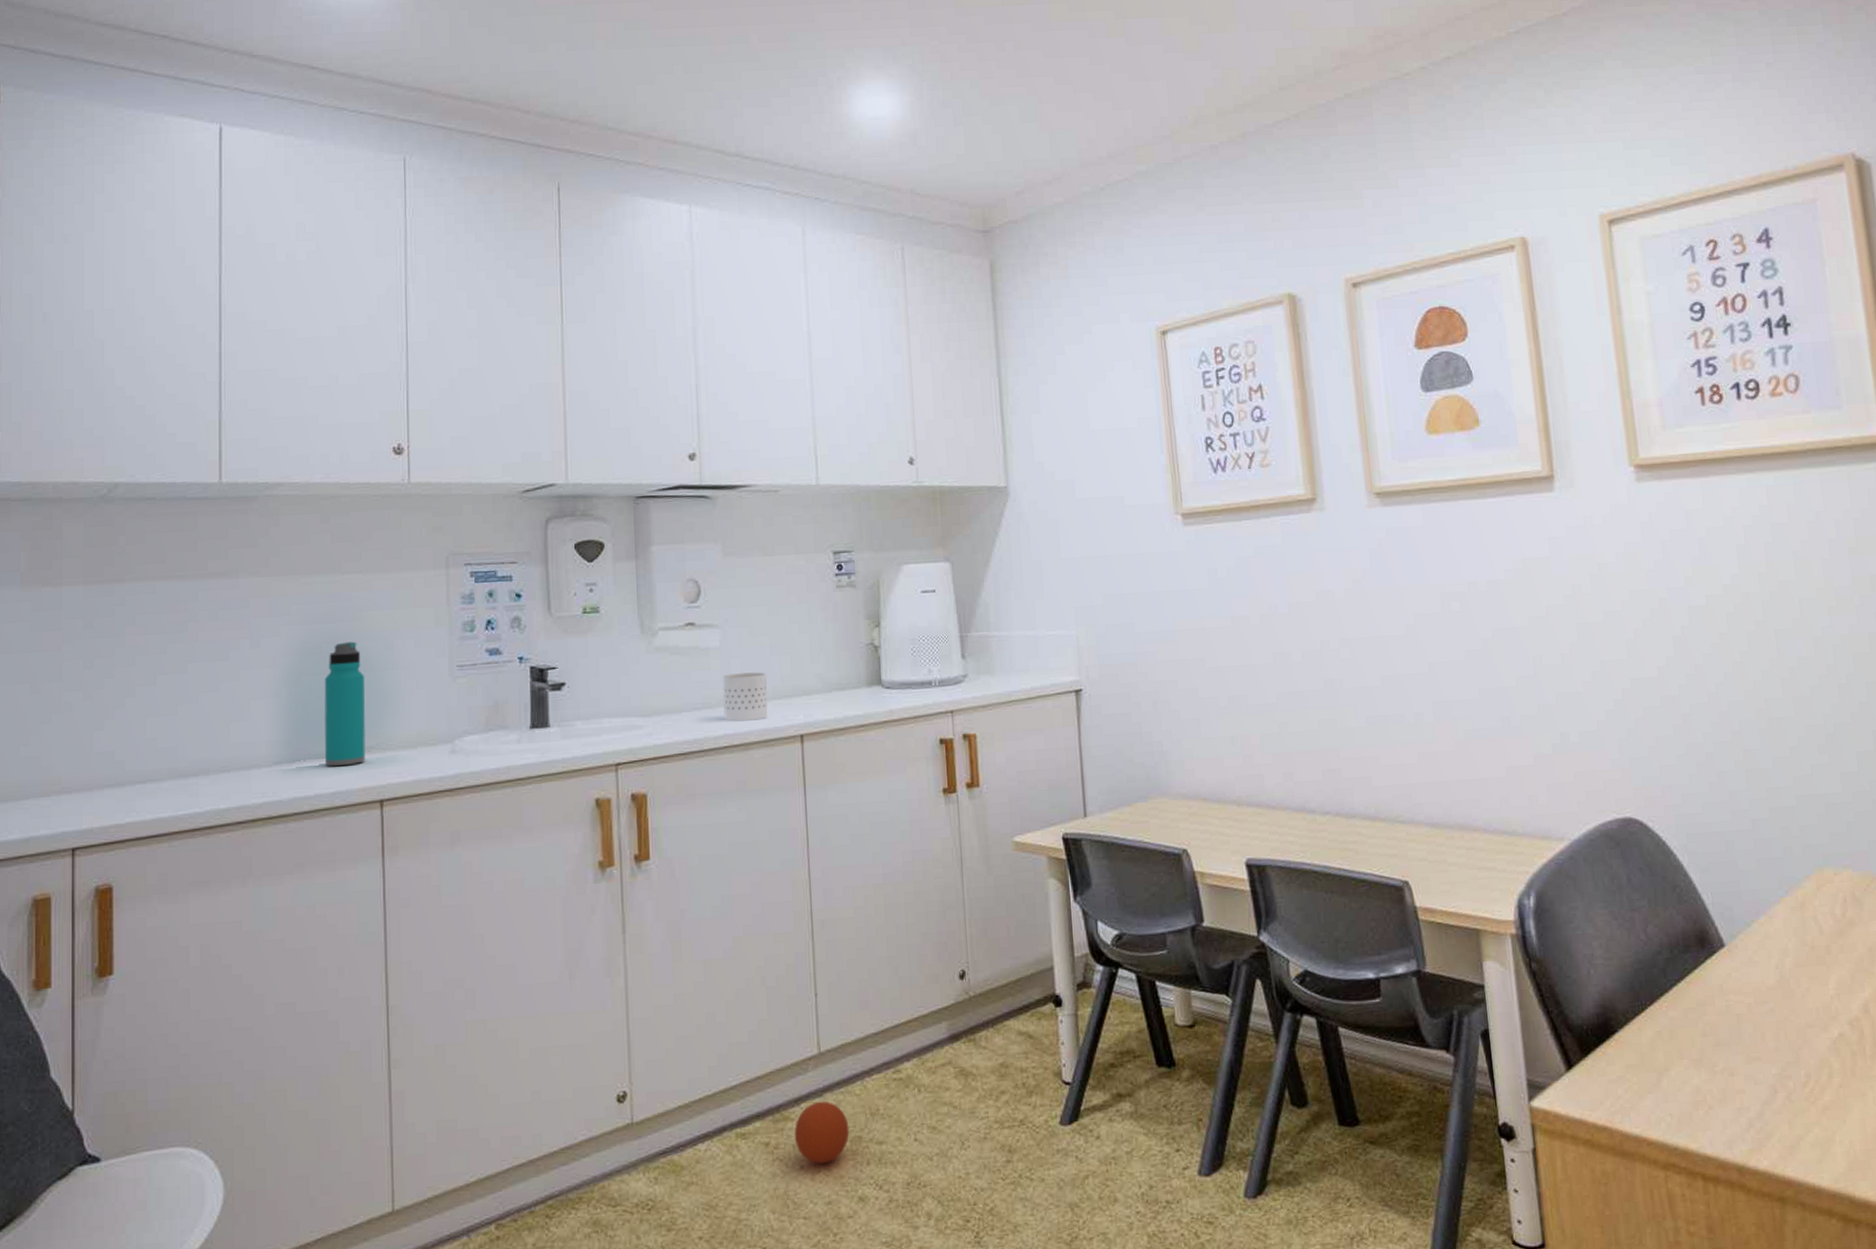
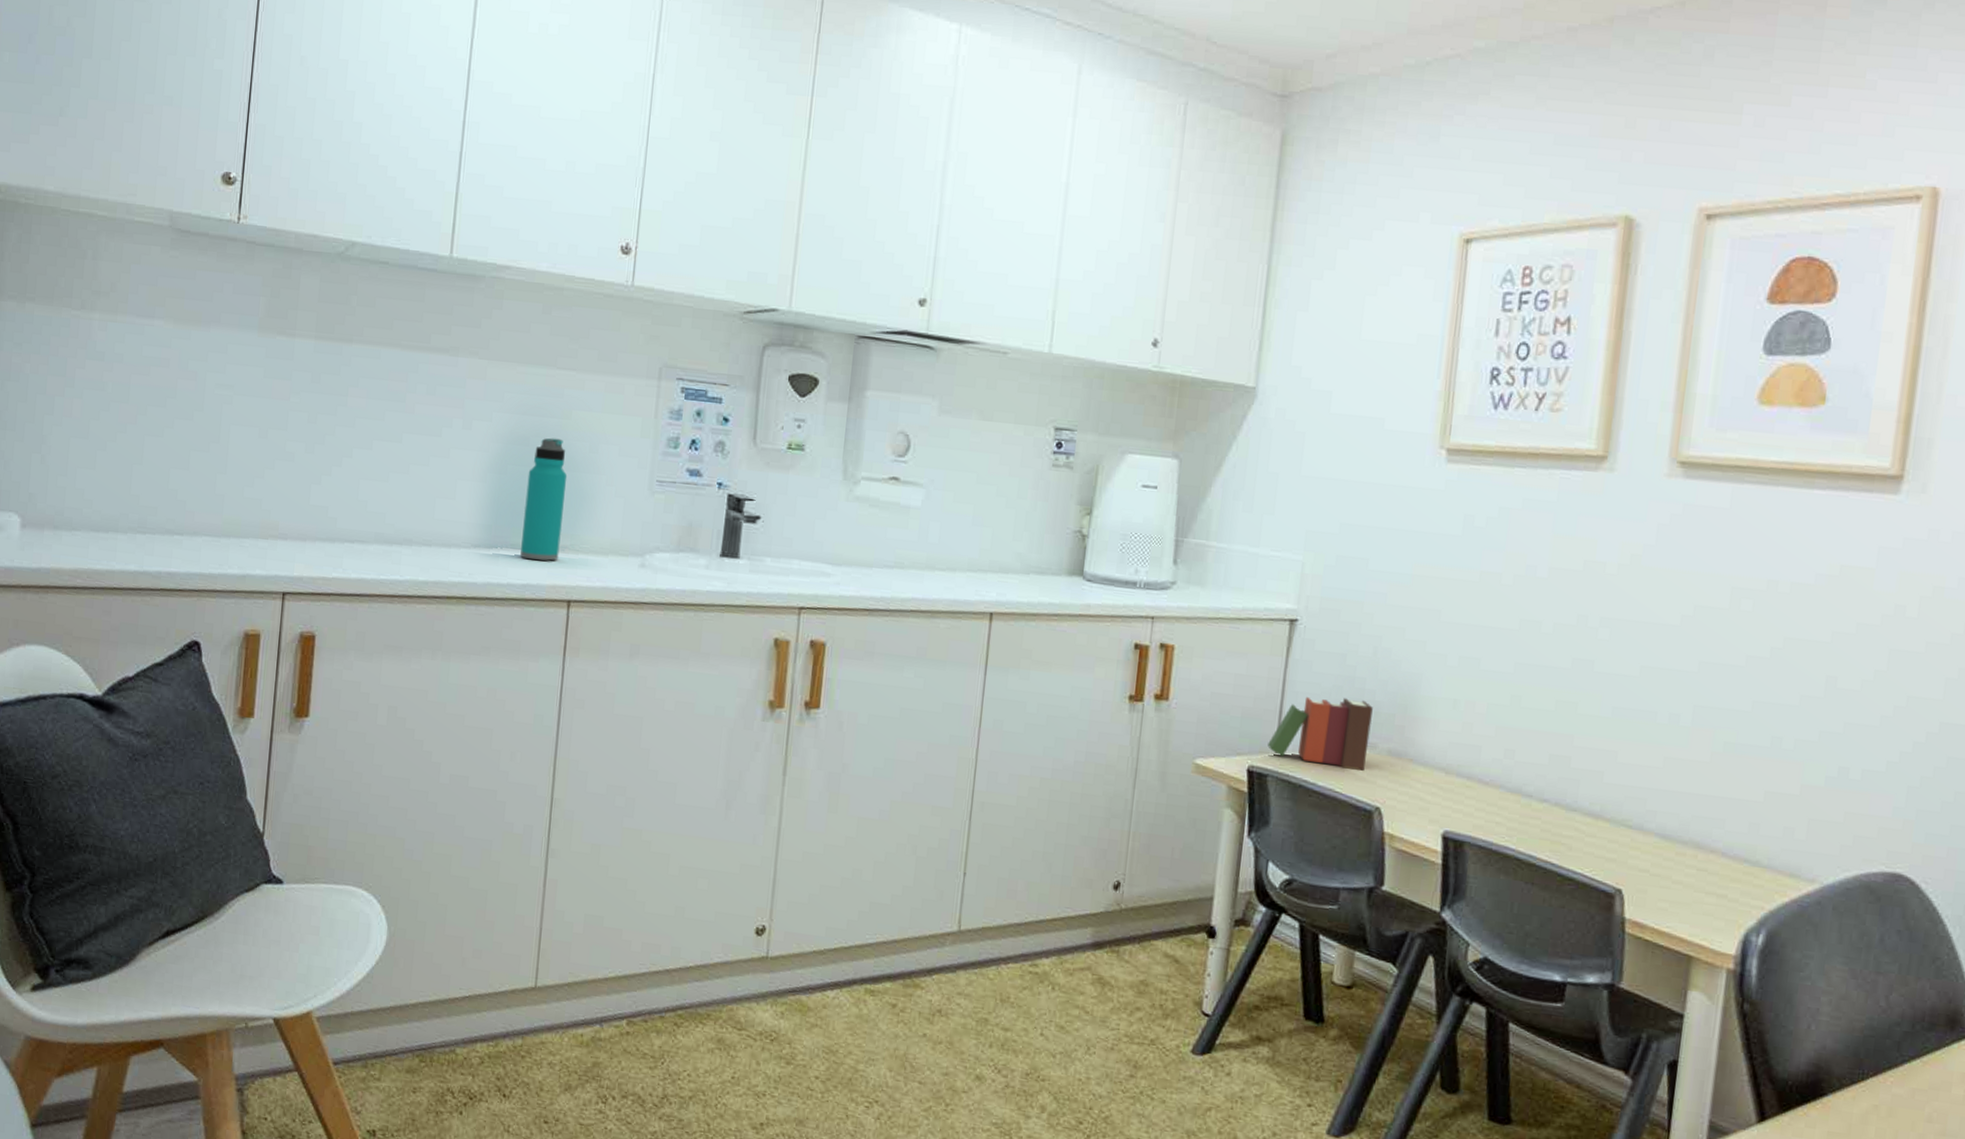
mug: present [722,672,768,722] -> none [914,536,966,590]
ball: present [794,1101,850,1164] -> none [921,976,978,1036]
books: none [1076,752,1166,819] -> present [1268,696,1373,771]

